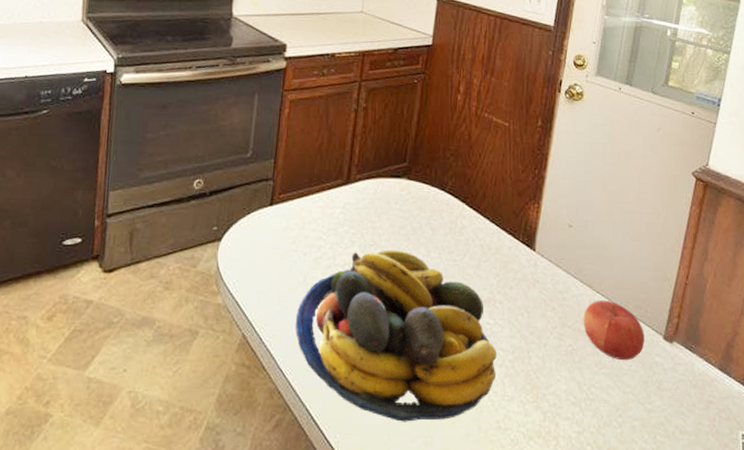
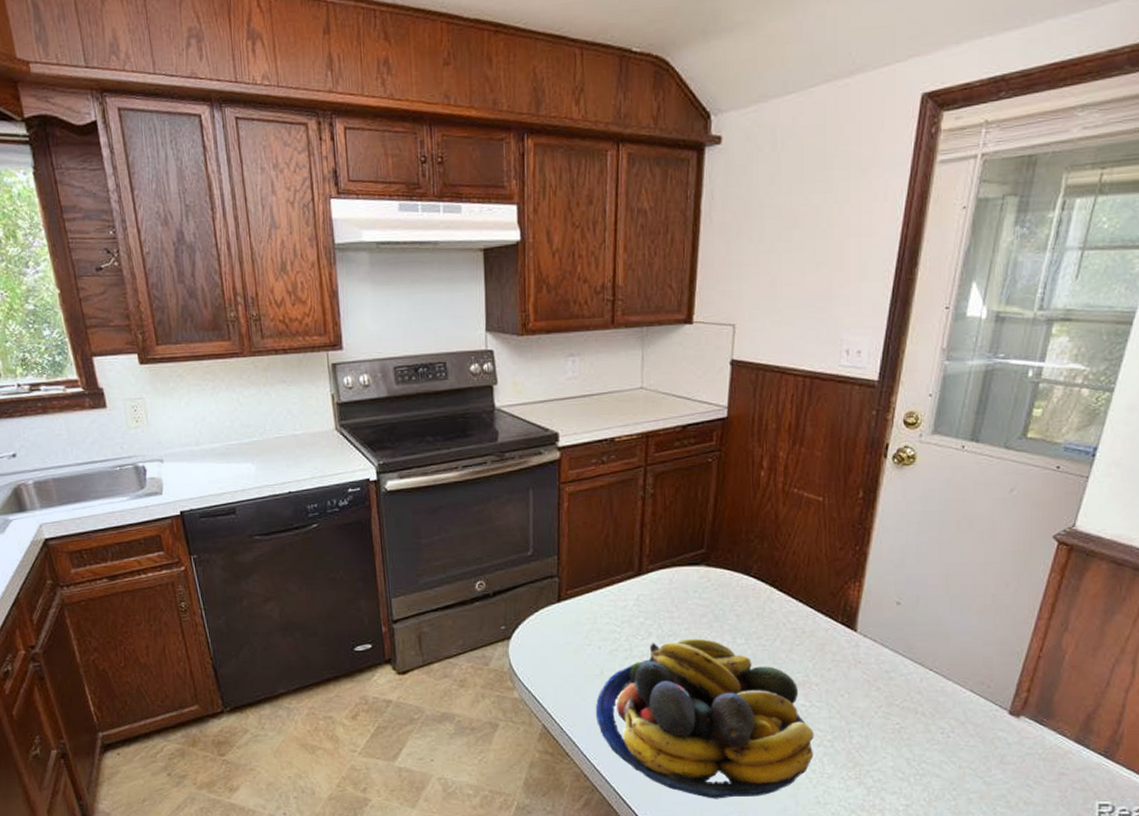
fruit: present [583,300,645,361] -> none [913,677,986,737]

